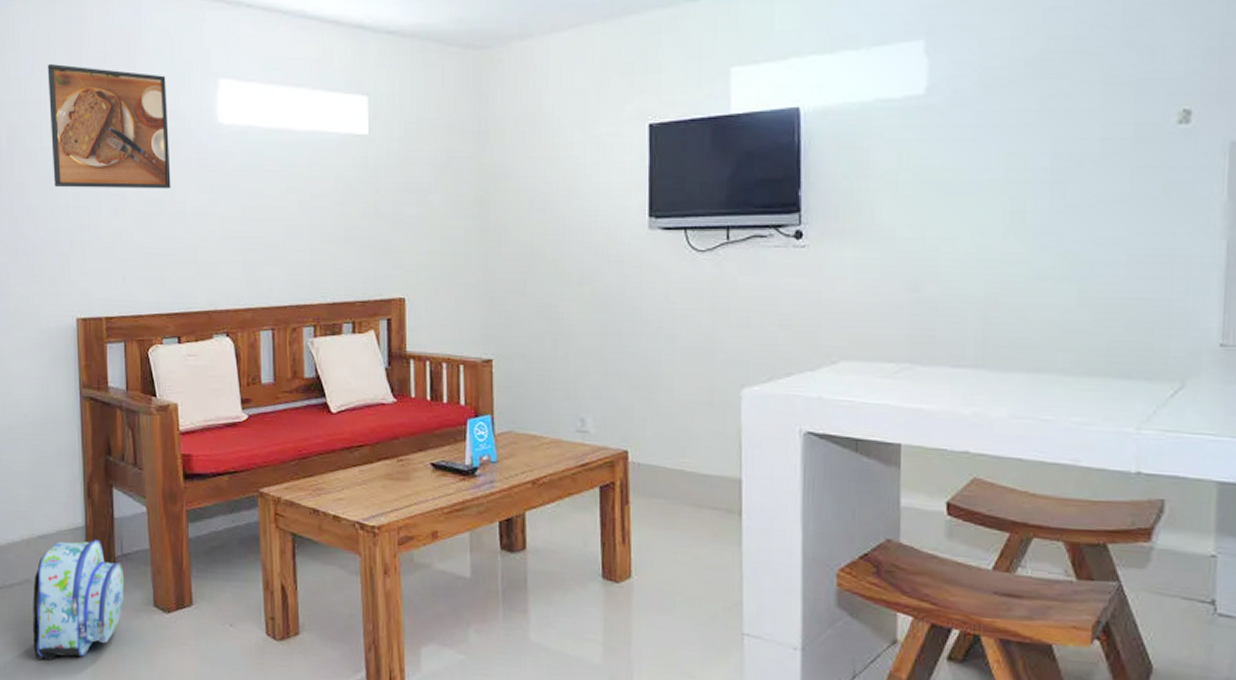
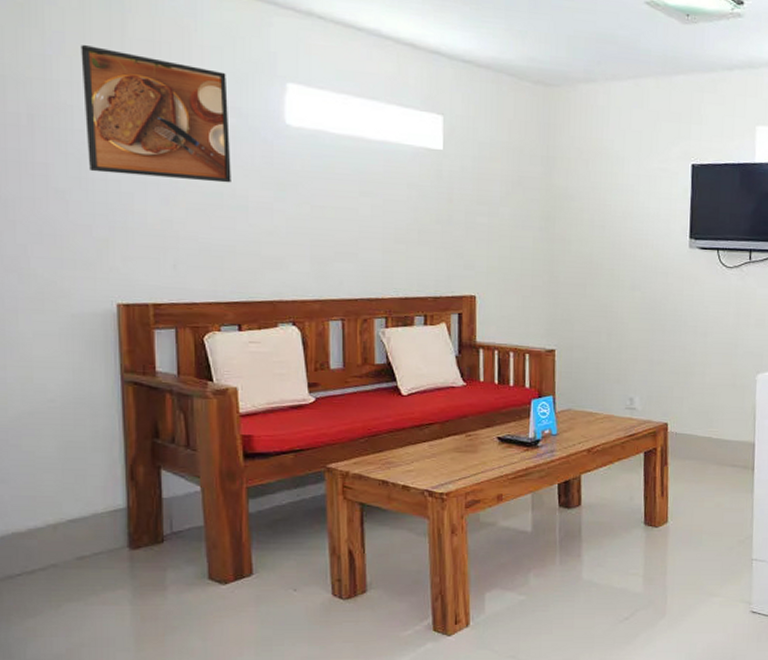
backpack: present [32,540,125,661] -> none [60,520,175,643]

